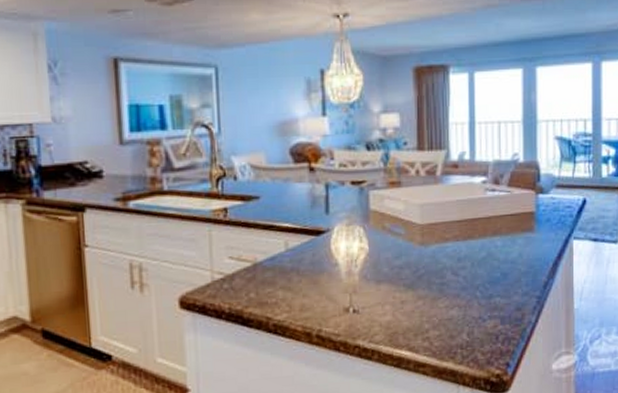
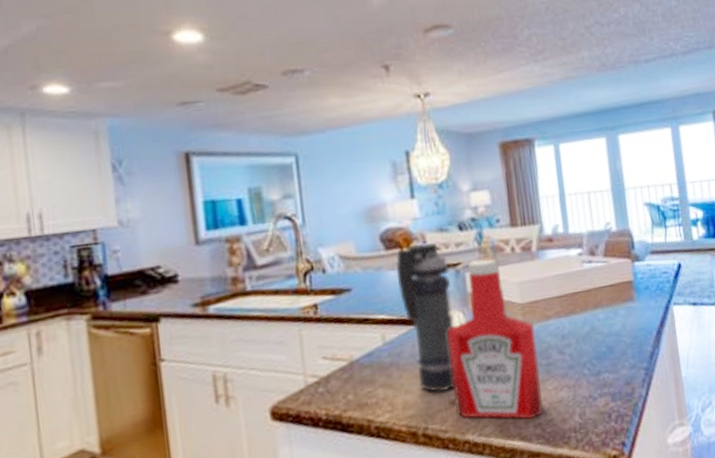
smoke grenade: none [302,160,354,299] -> present [395,243,455,392]
ketchup bottle: none [347,179,434,332] -> present [448,259,544,419]

